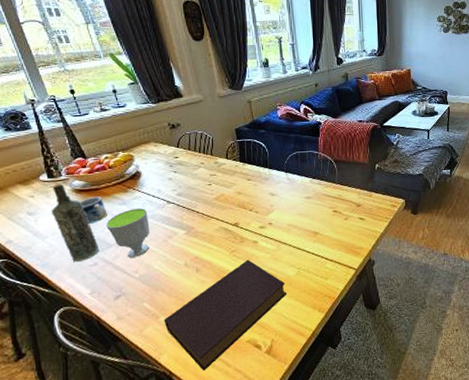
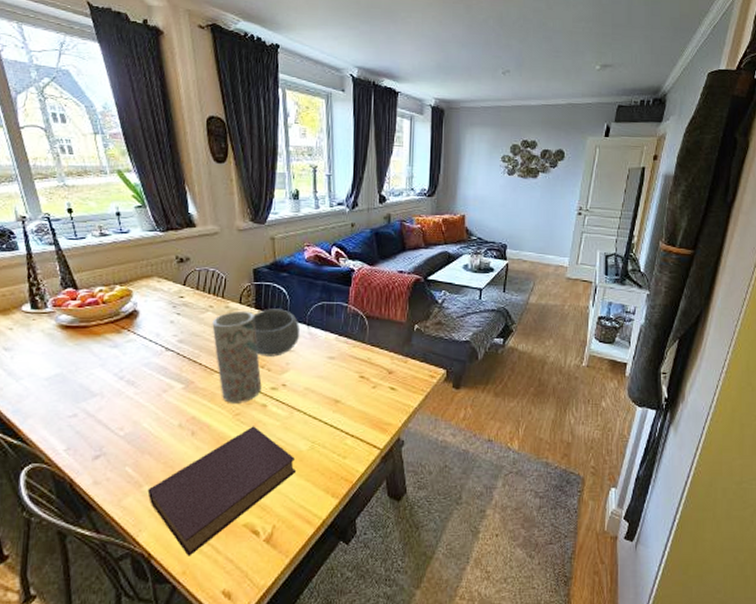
bottle: present [51,183,100,262] -> none [30,316,82,410]
mug: present [79,197,107,224] -> none [64,336,95,367]
cup: present [106,208,150,258] -> none [92,353,143,411]
vase: none [205,164,252,243] -> present [212,310,262,403]
bowl: none [239,160,280,201] -> present [253,309,300,357]

